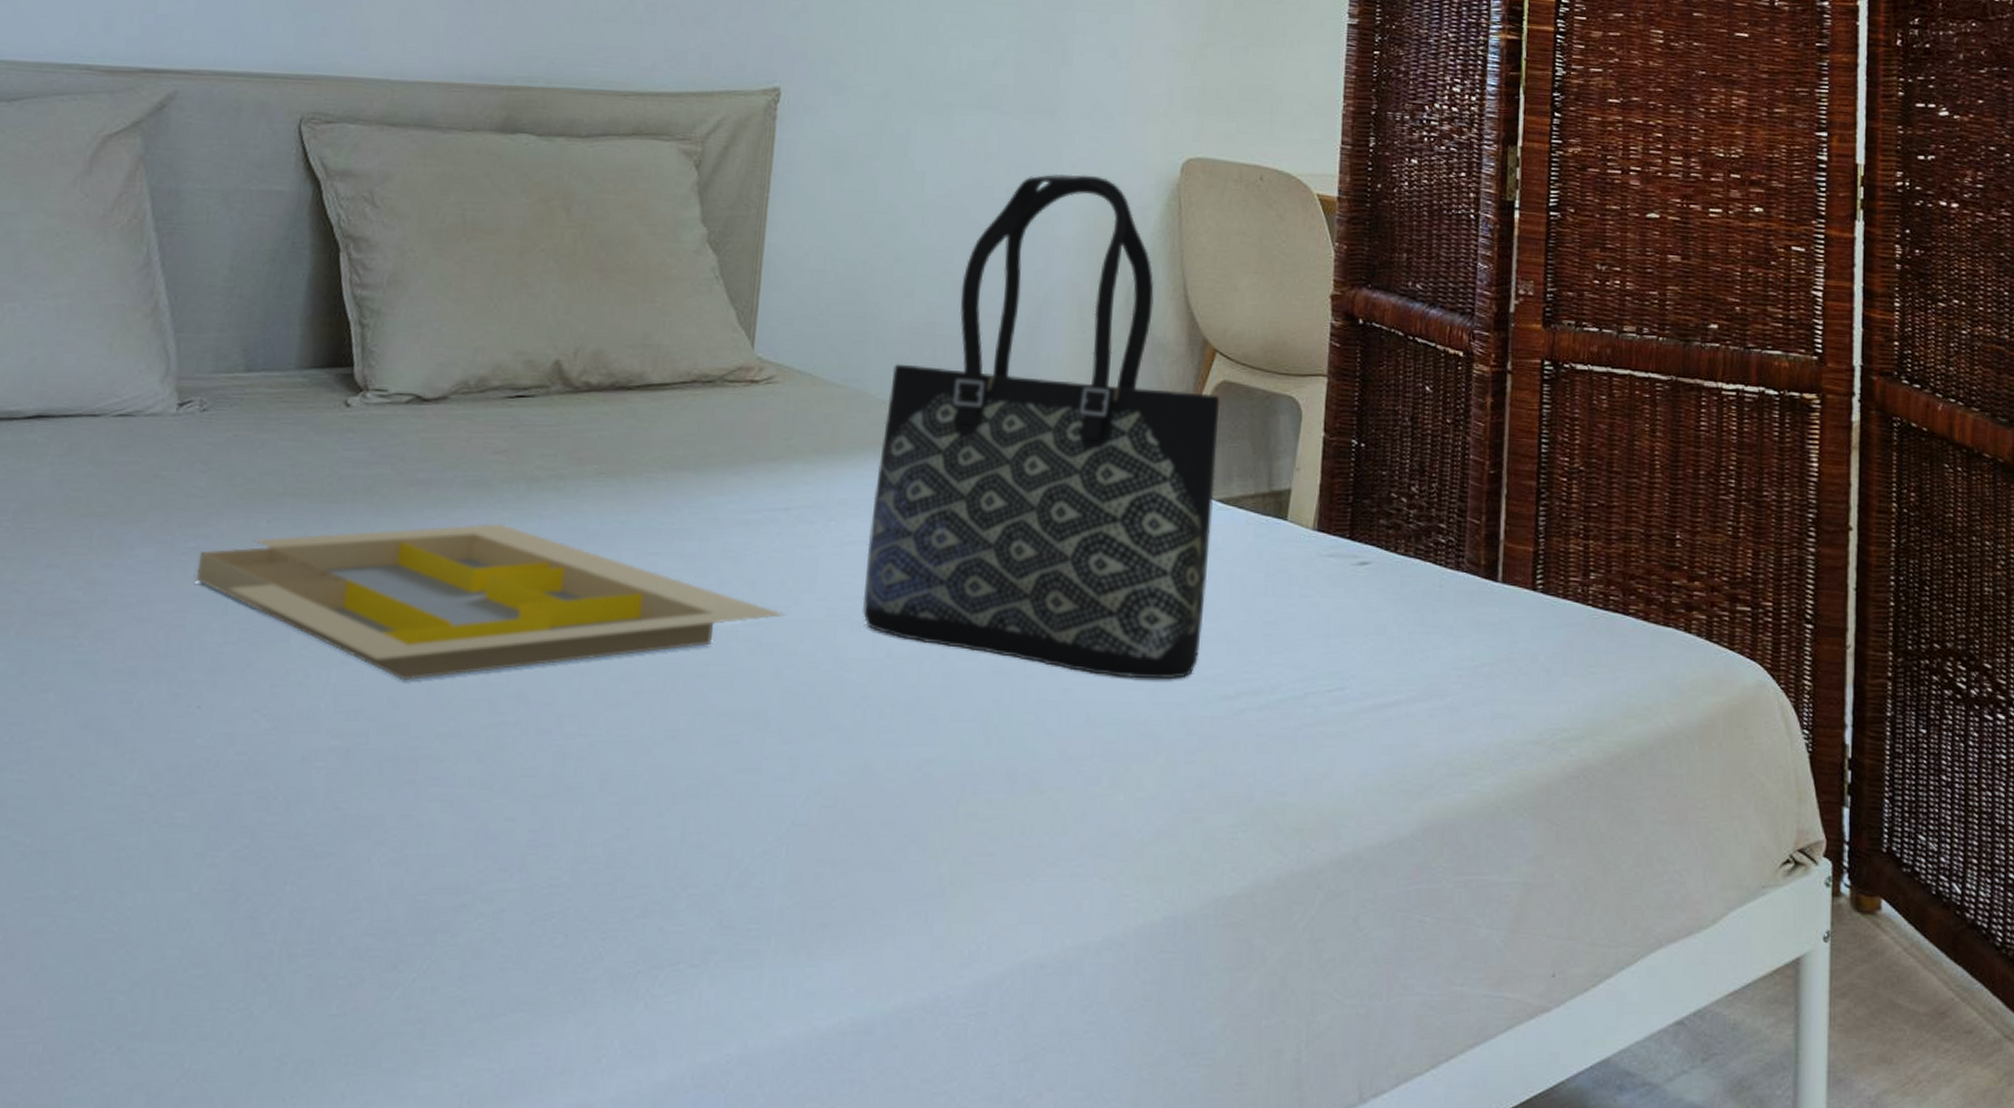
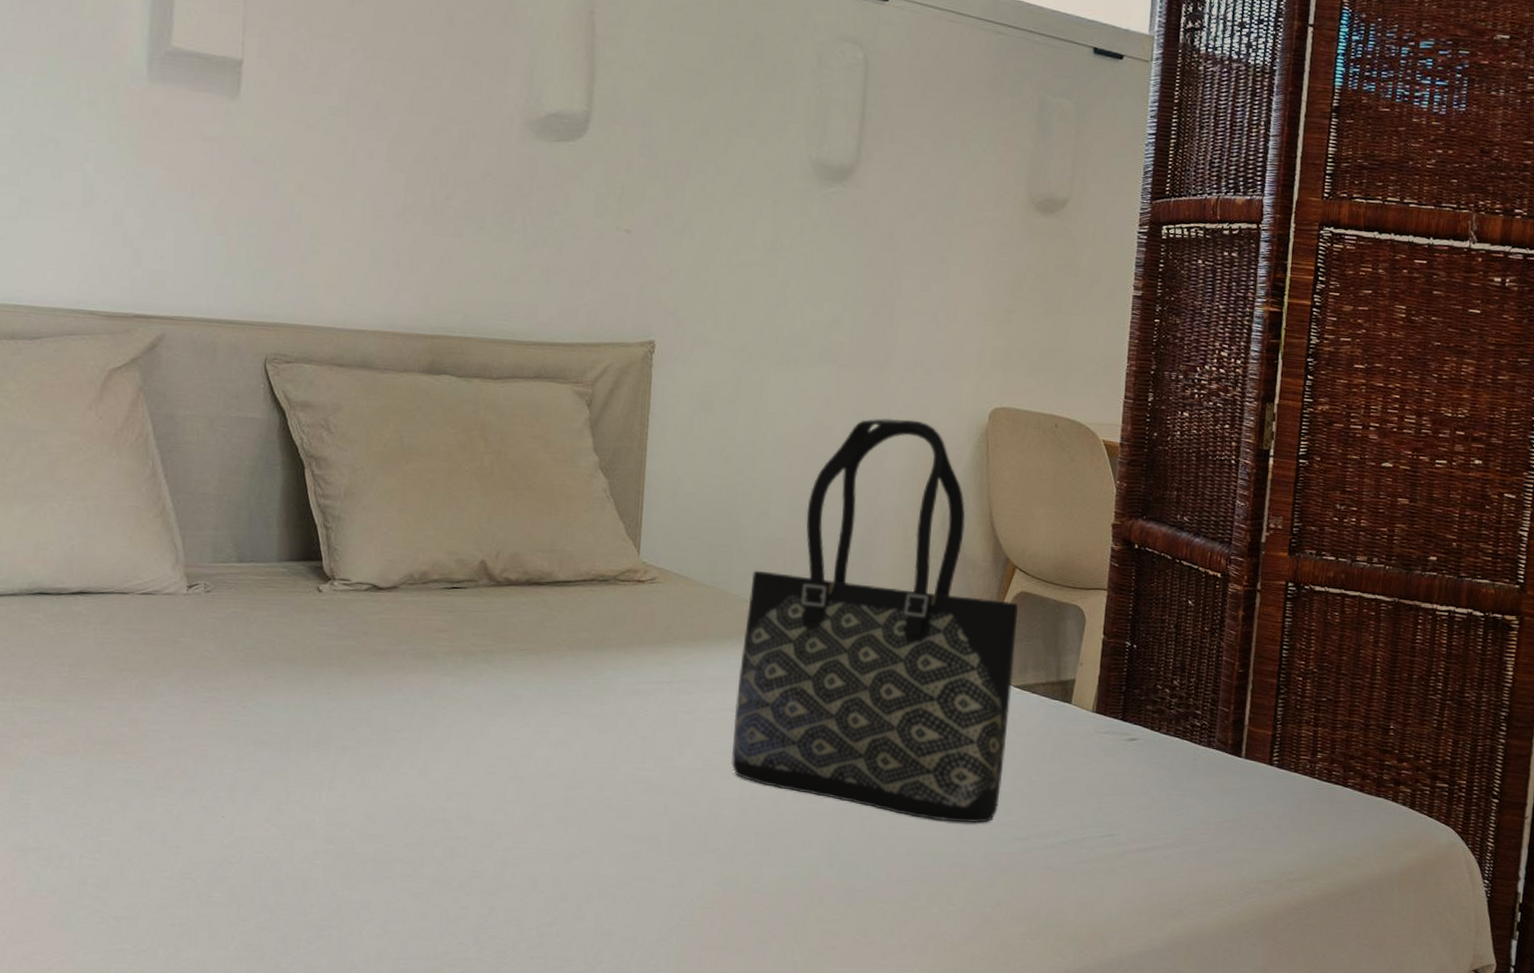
serving tray: present [195,523,785,681] -> none [212,686,670,803]

